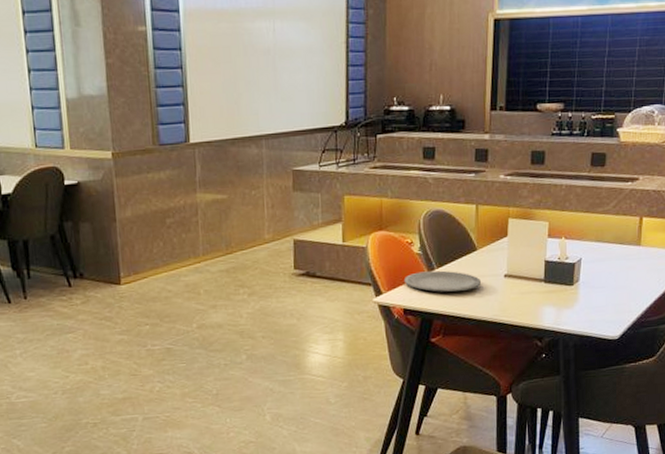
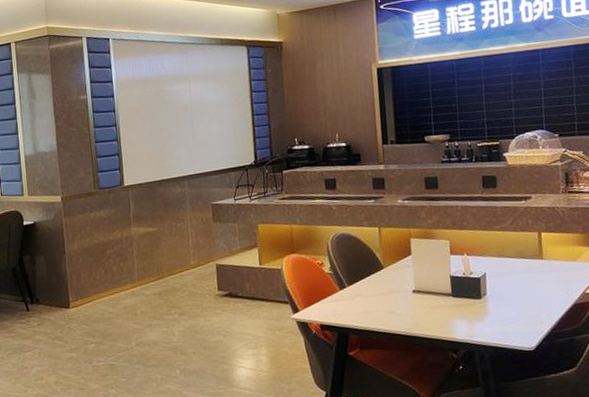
plate: present [403,270,482,292] -> none [318,288,392,308]

